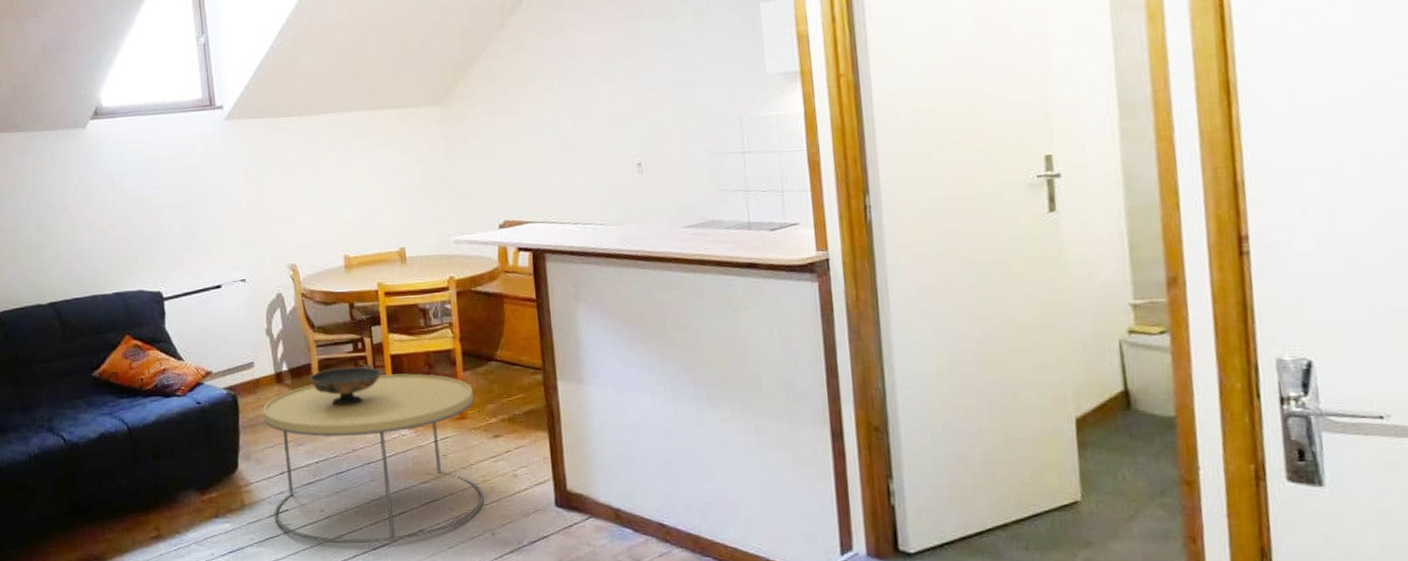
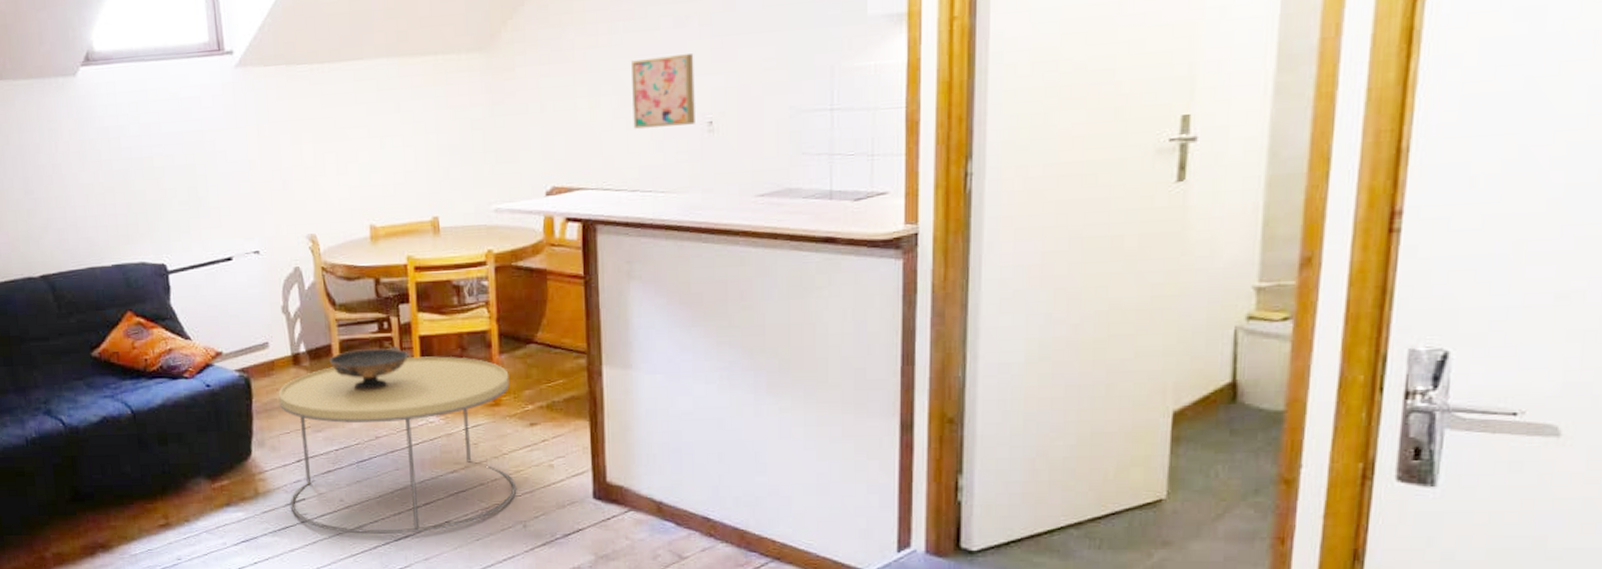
wall art: none [568,106,626,170] -> present [632,54,695,129]

